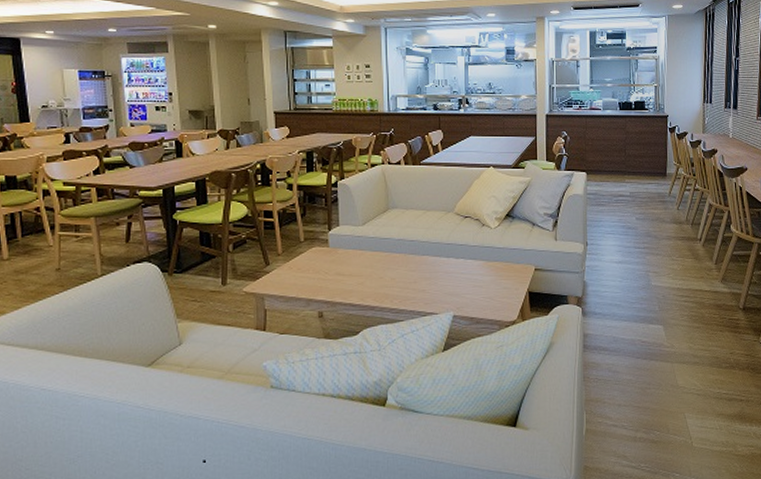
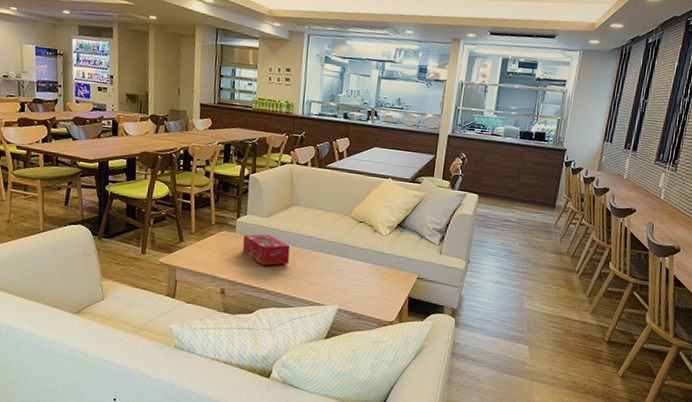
tissue box: none [338,244,392,279] -> present [242,233,290,266]

